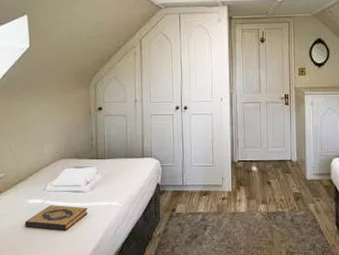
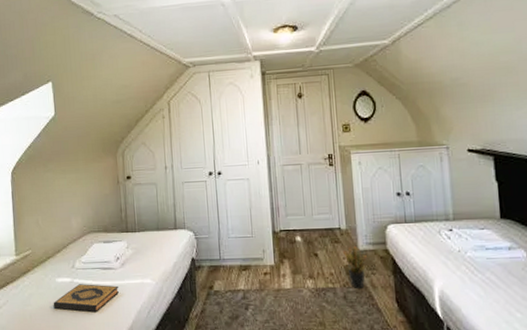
potted plant: none [293,176,313,214] -> present [343,246,367,289]

